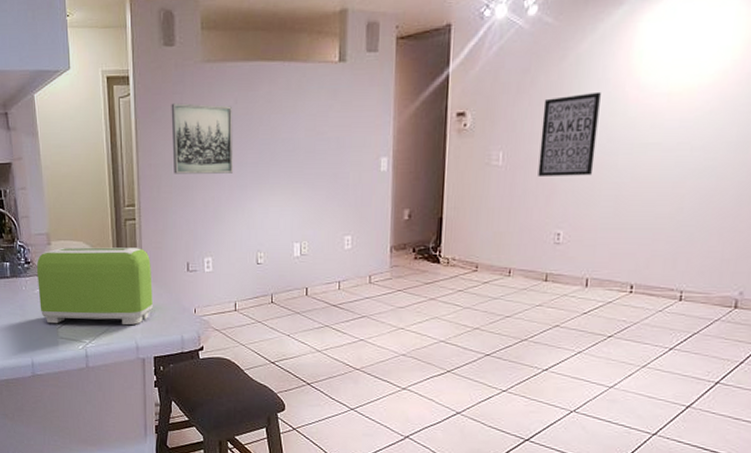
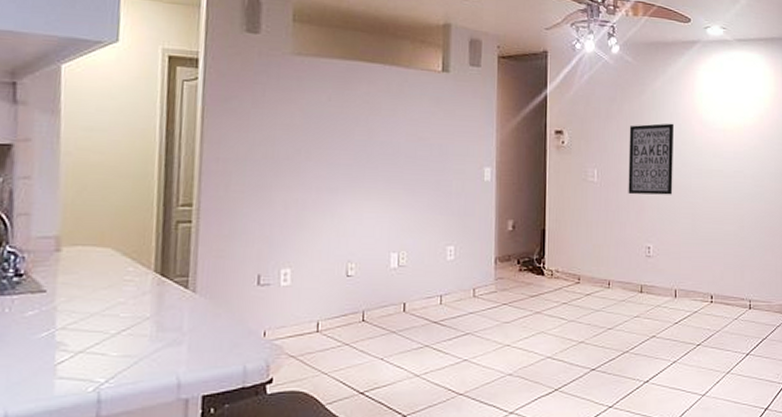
toaster: present [37,247,153,325] -> none [30,255,209,359]
wall art: present [171,103,234,174] -> none [248,93,325,174]

